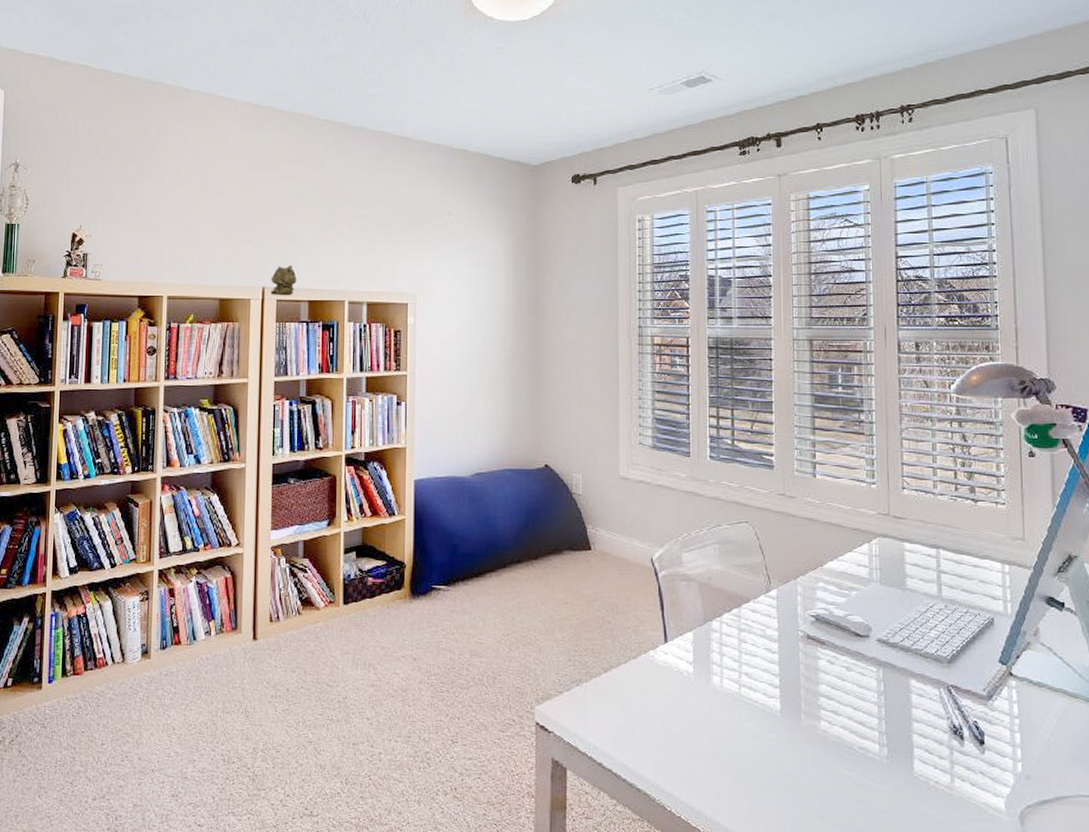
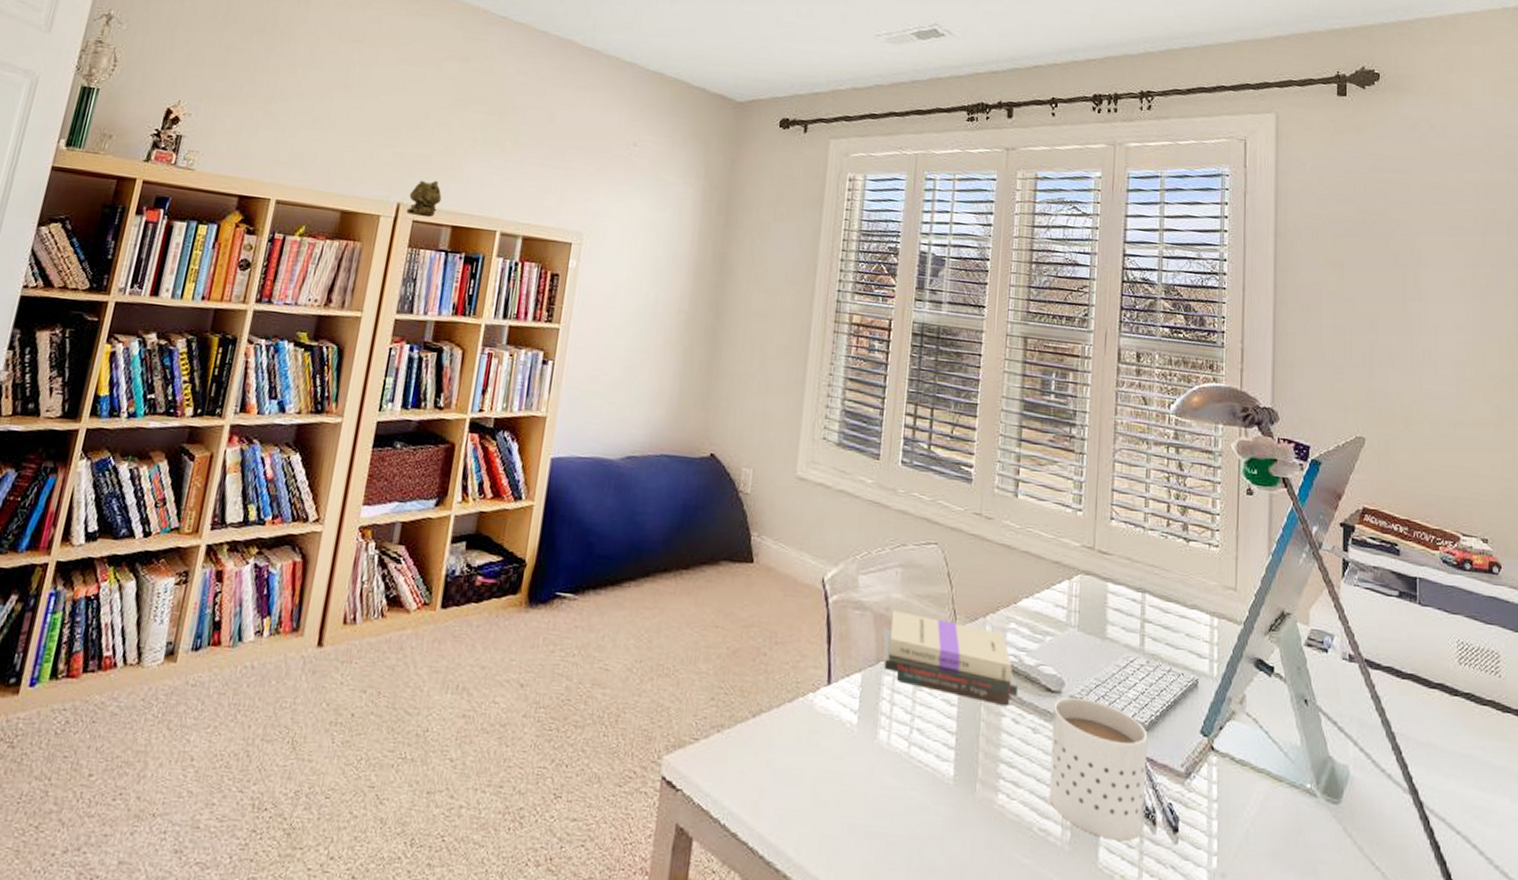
books: none [707,579,831,651] -> present [881,610,1019,707]
mug: none [863,639,953,754] -> present [1049,696,1148,841]

